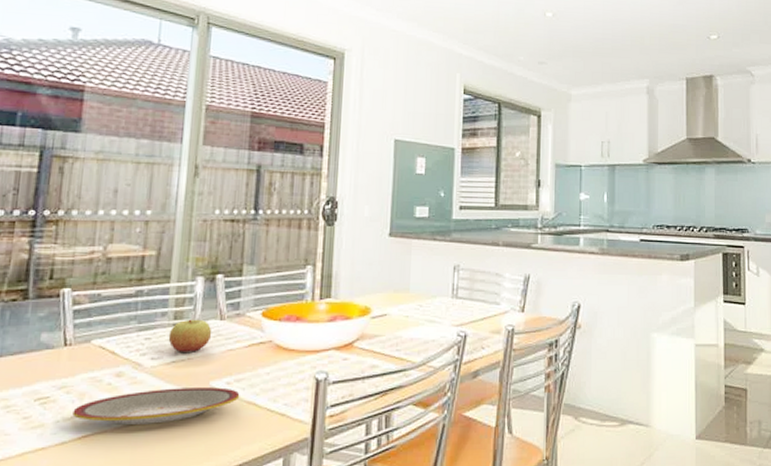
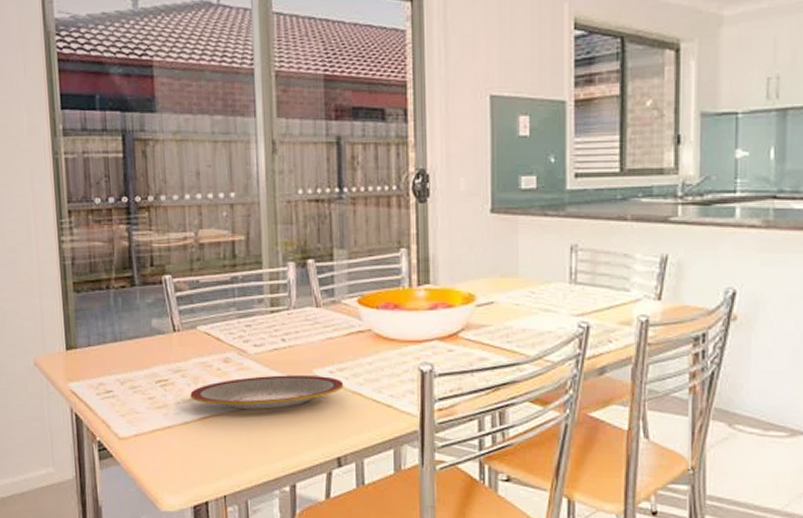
apple: present [168,319,212,352] -> none [267,306,310,340]

